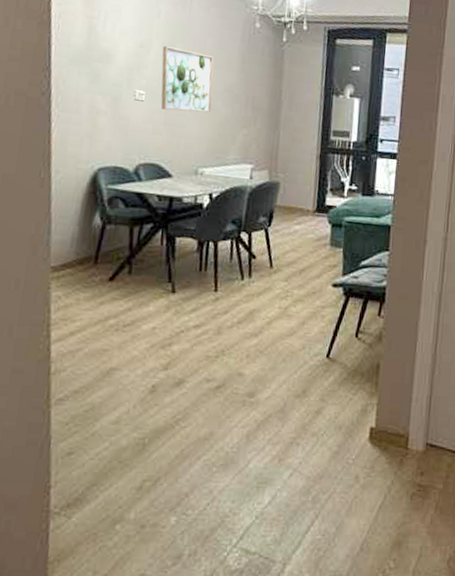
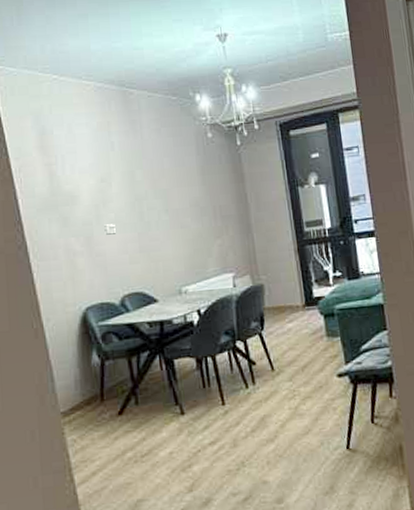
wall art: present [160,46,214,113] -> none [122,175,182,238]

